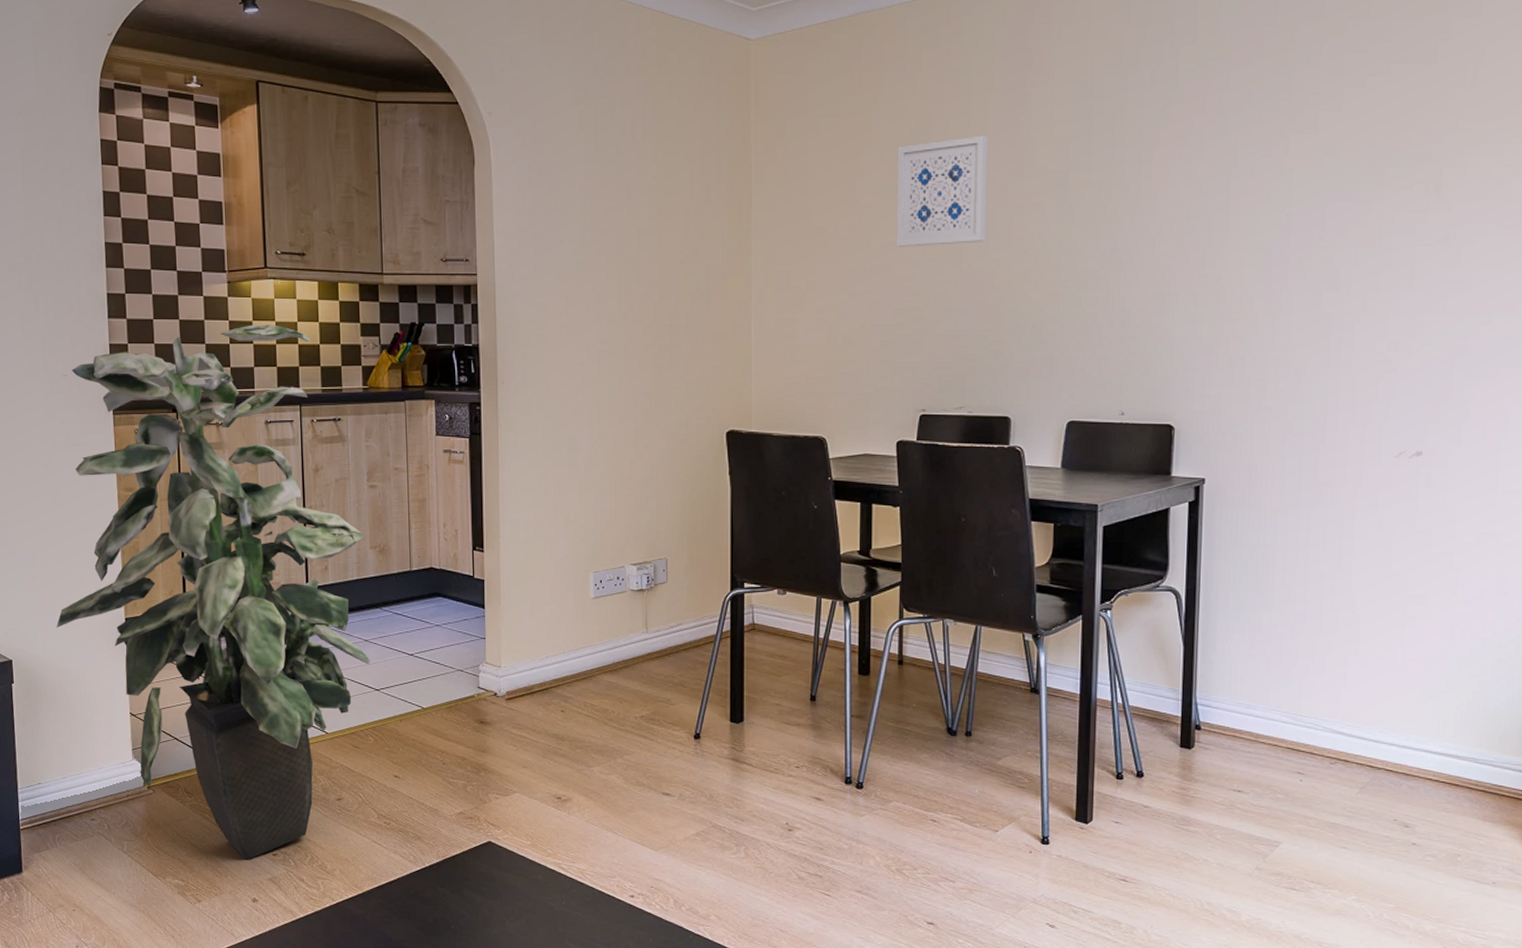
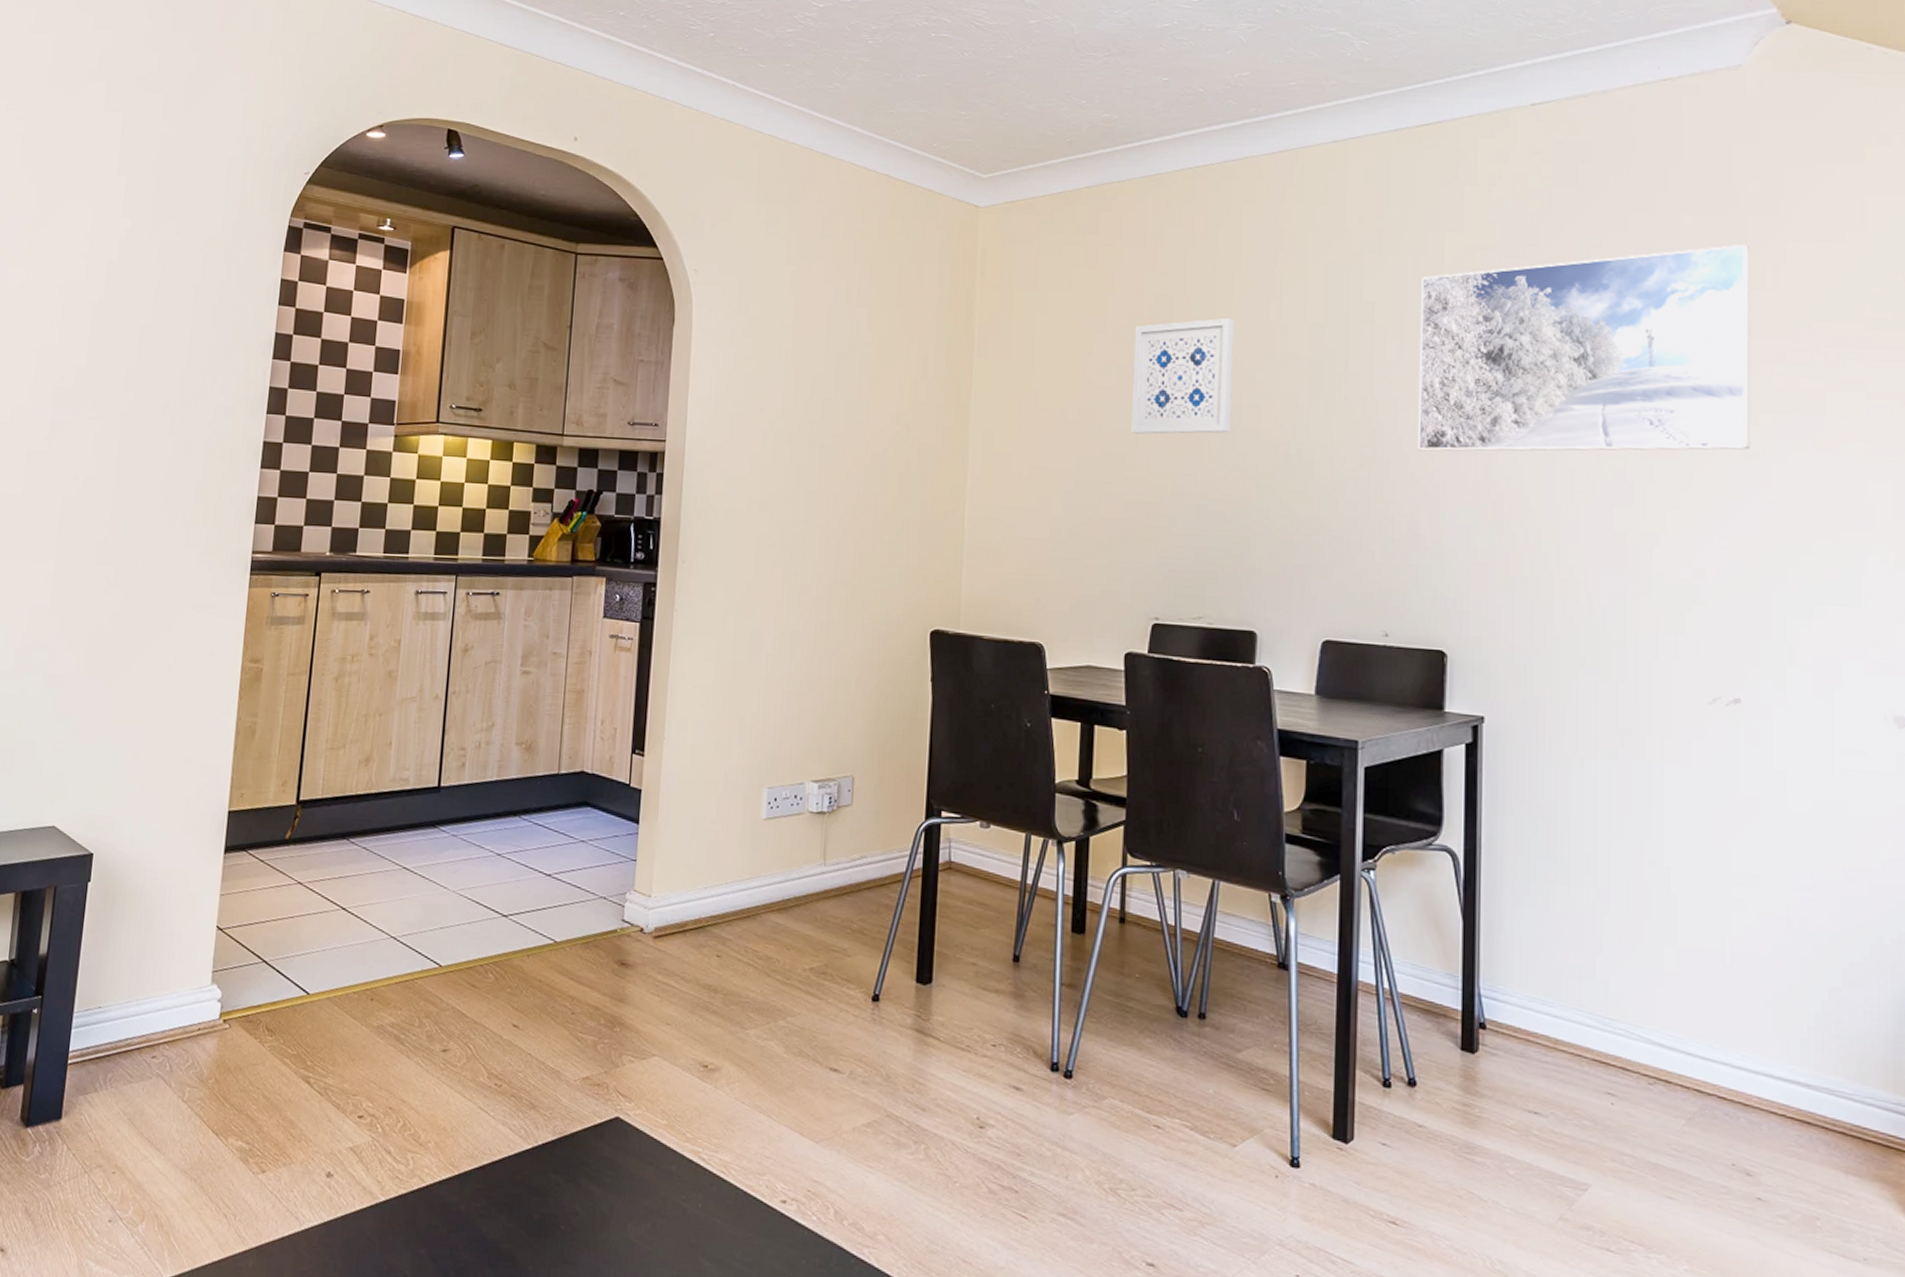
indoor plant: present [56,324,370,860] -> none [148,483,512,1121]
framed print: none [1152,43,1453,250] -> present [1418,243,1751,452]

